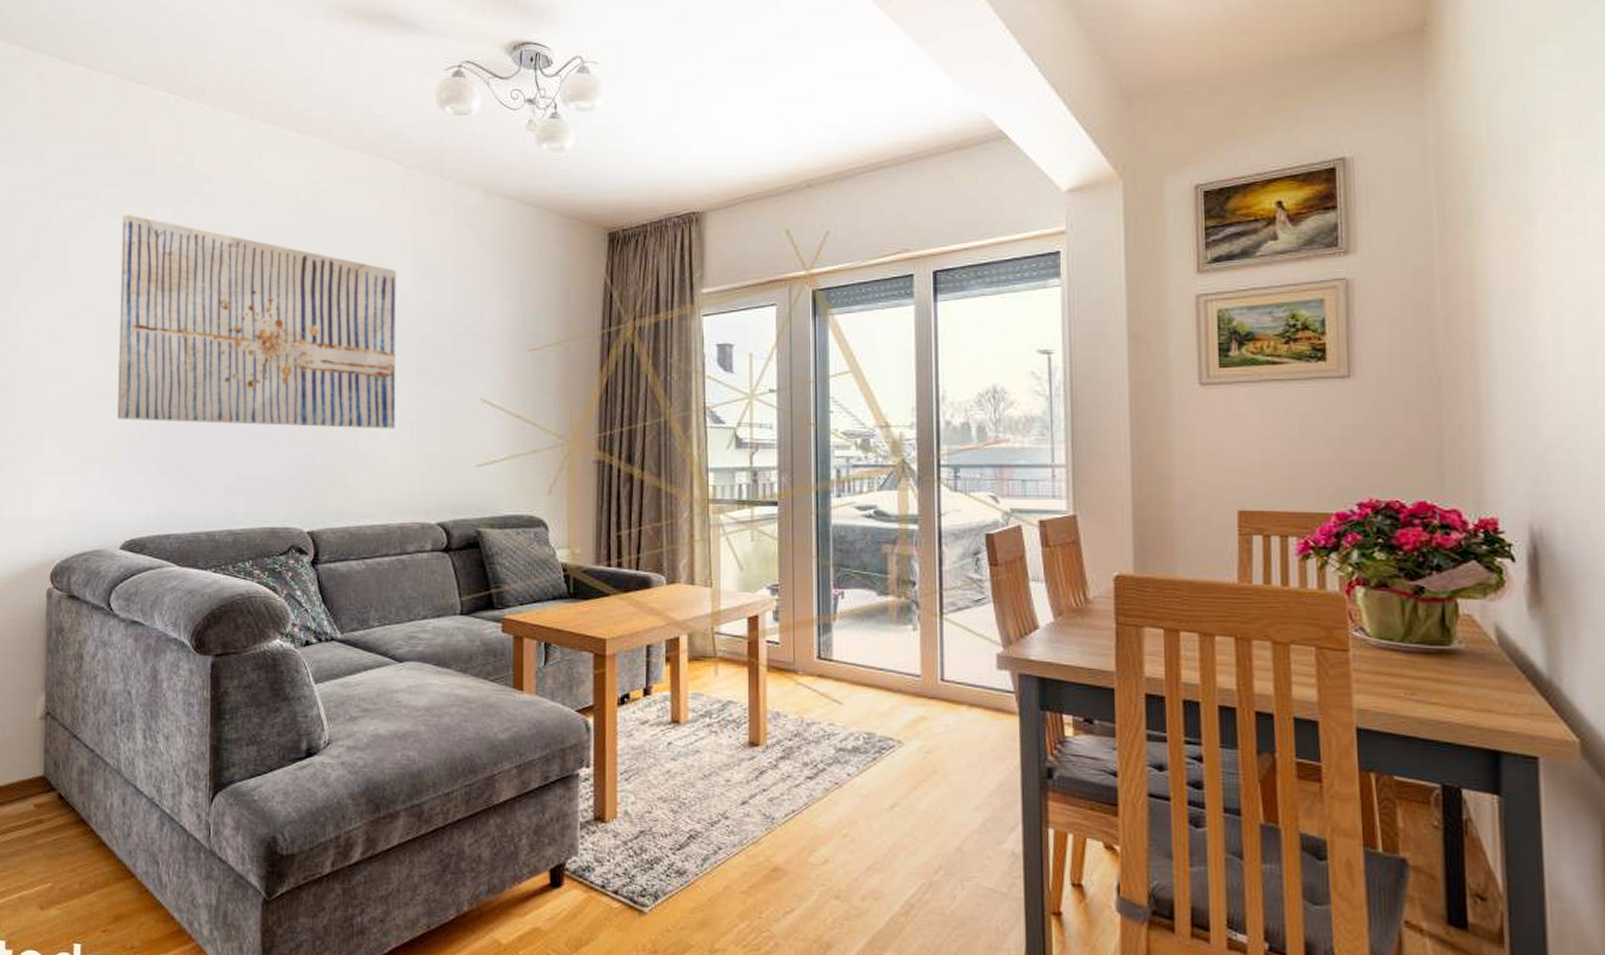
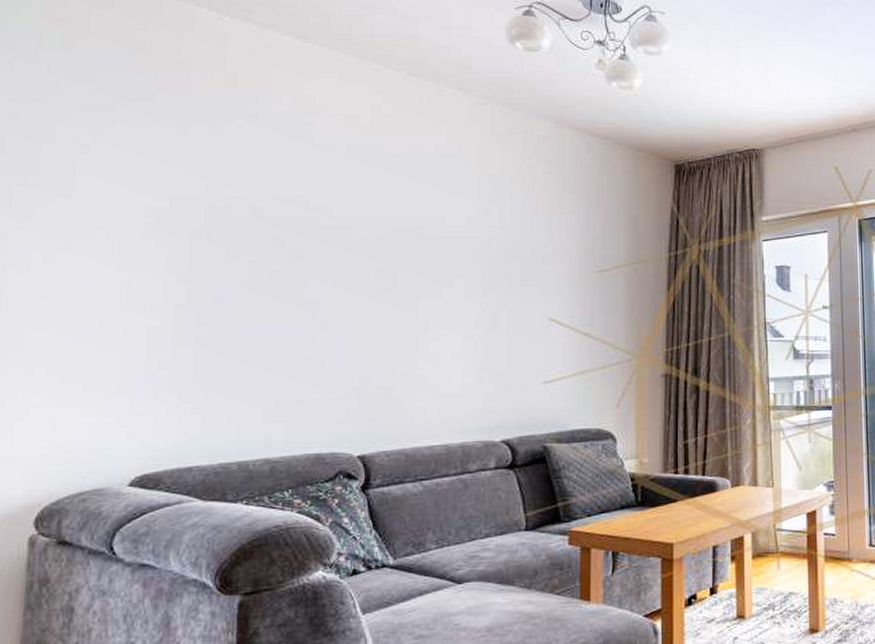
wall art: present [117,214,397,429] -> none [131,129,462,349]

